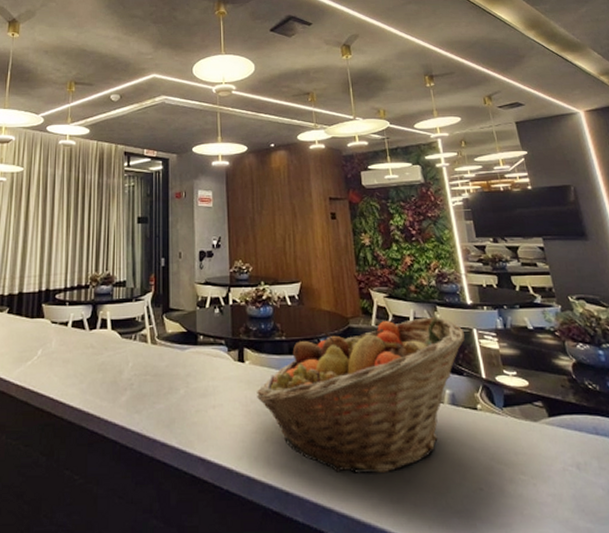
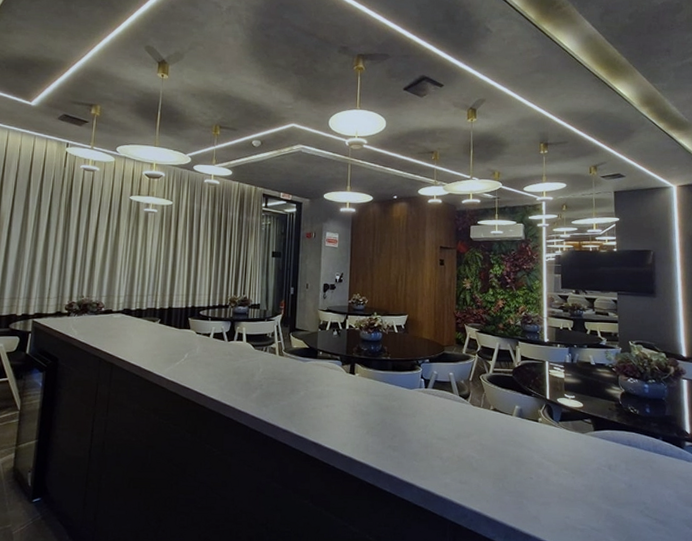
fruit basket: present [257,316,465,473] -> none [363,349,538,462]

